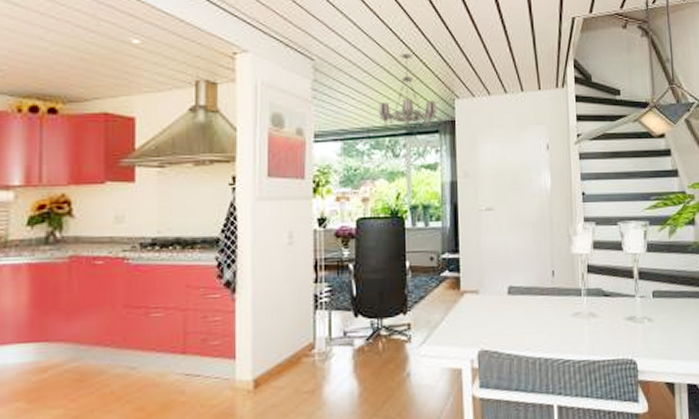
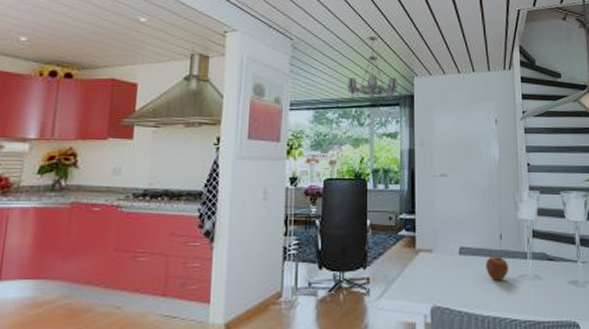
apple: none [537,293,561,321] -> present [486,256,508,281]

